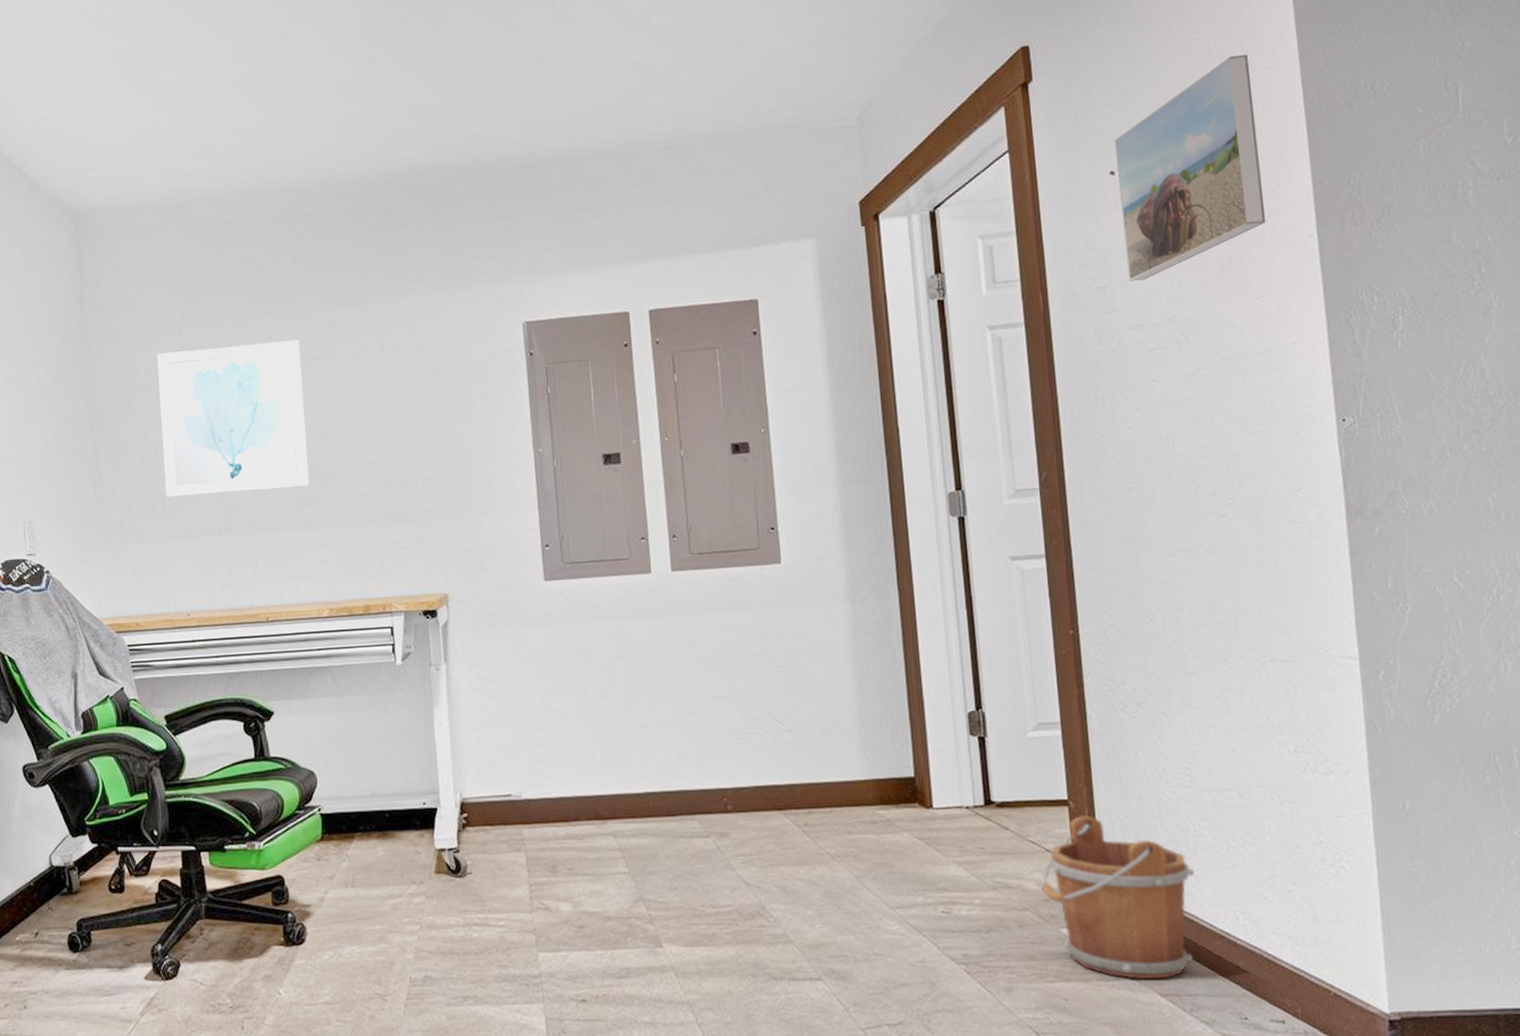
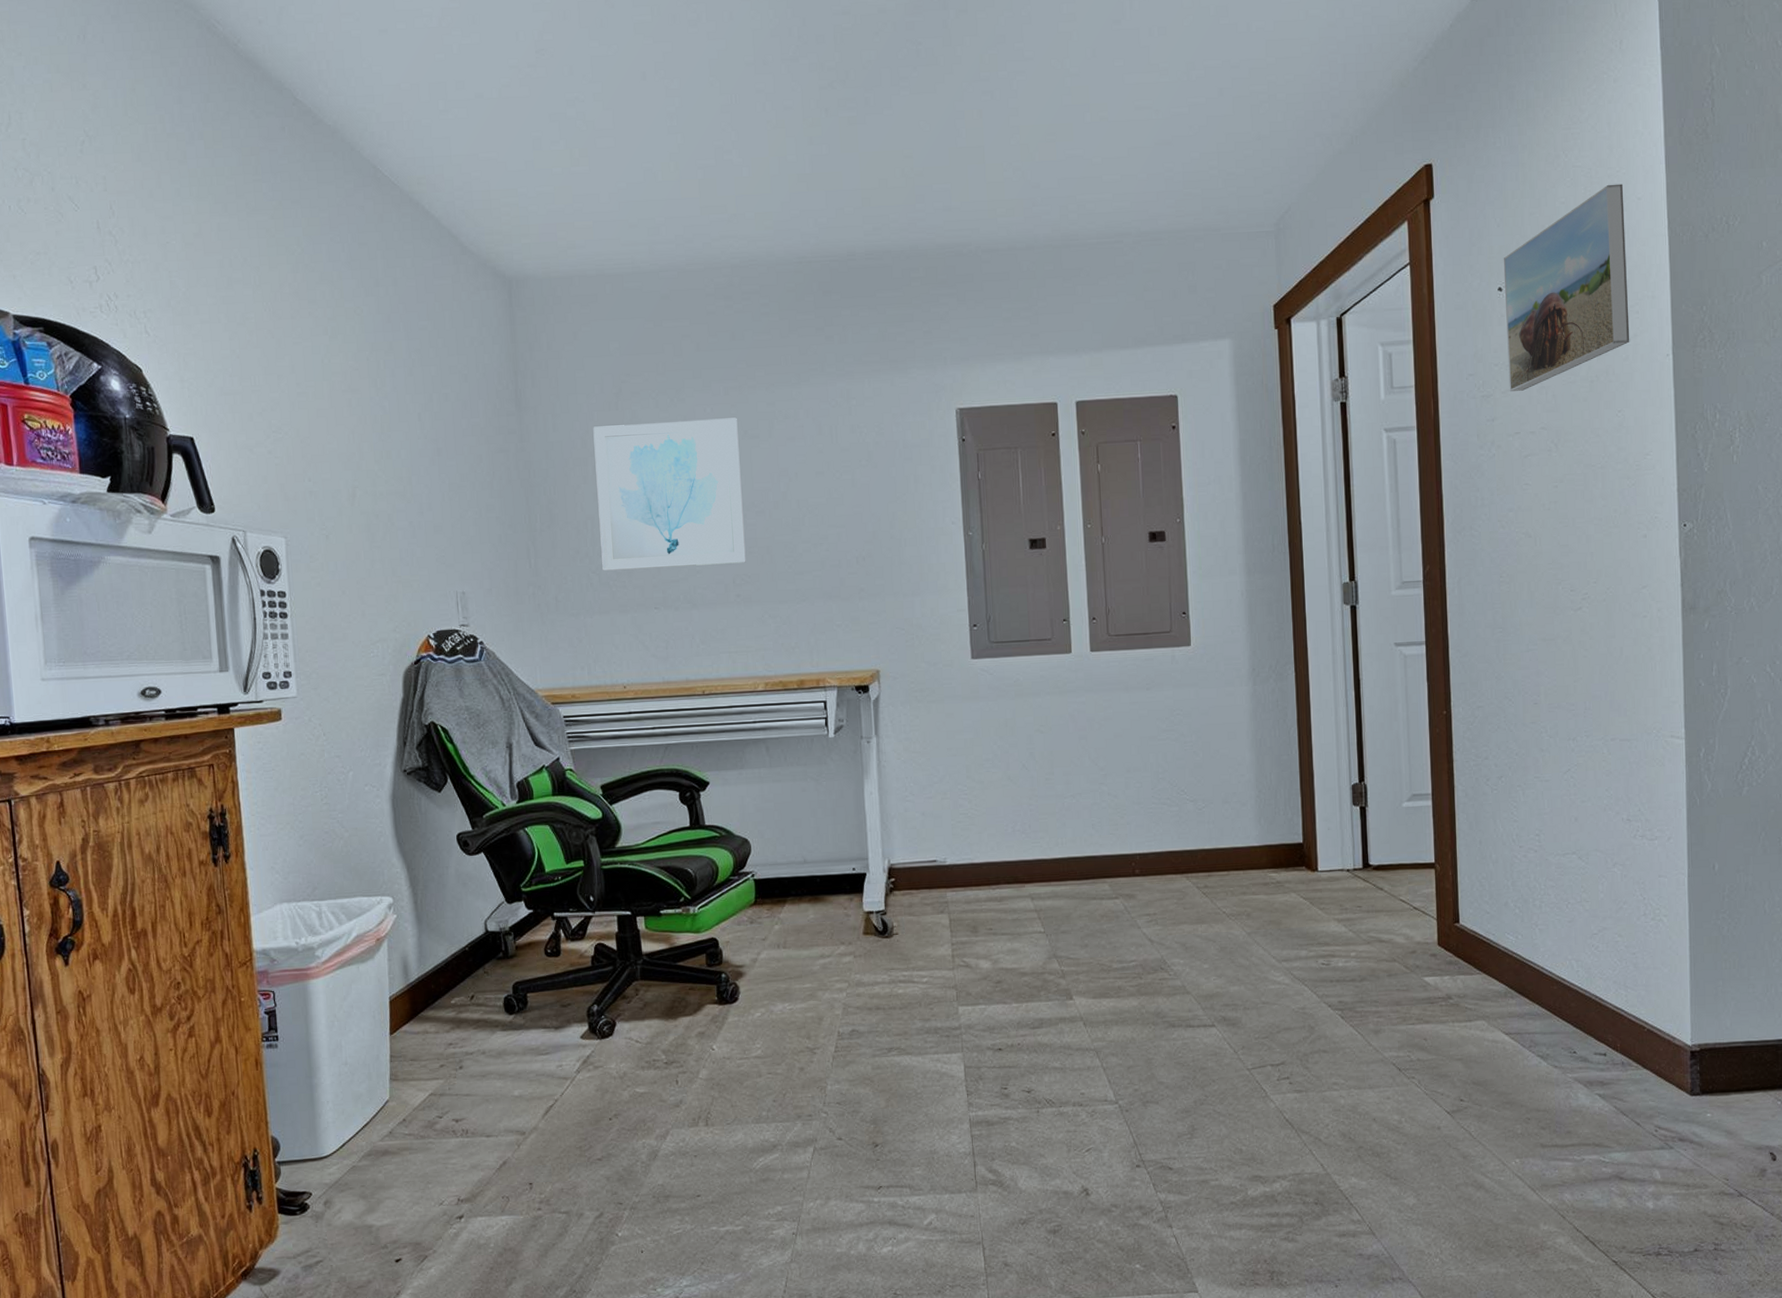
bucket: present [1041,815,1195,980] -> none [1408,877,1539,1021]

